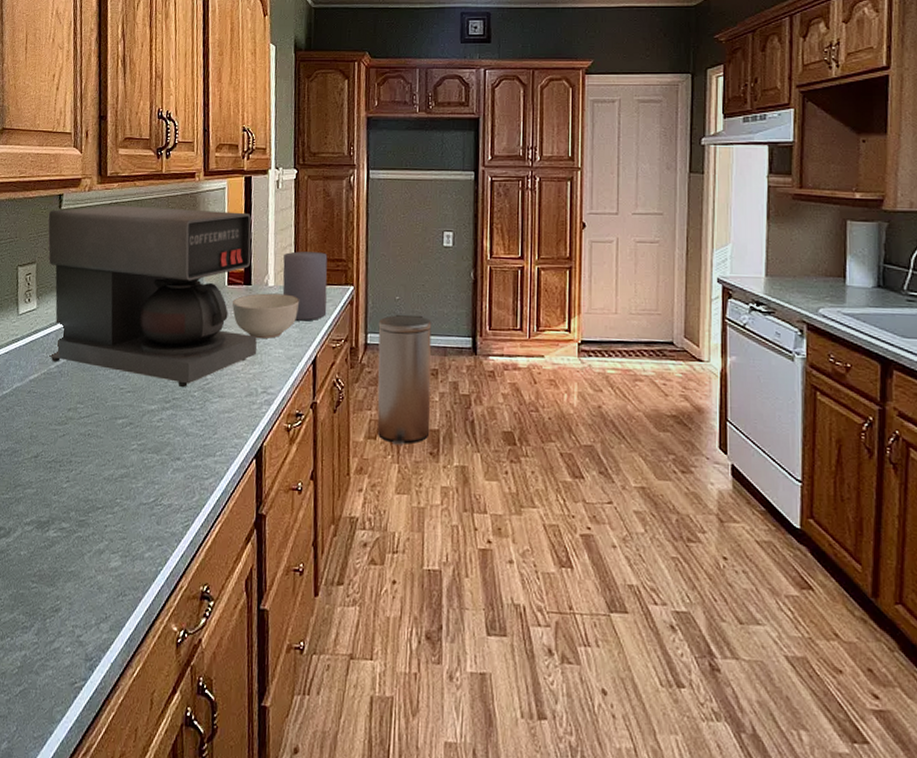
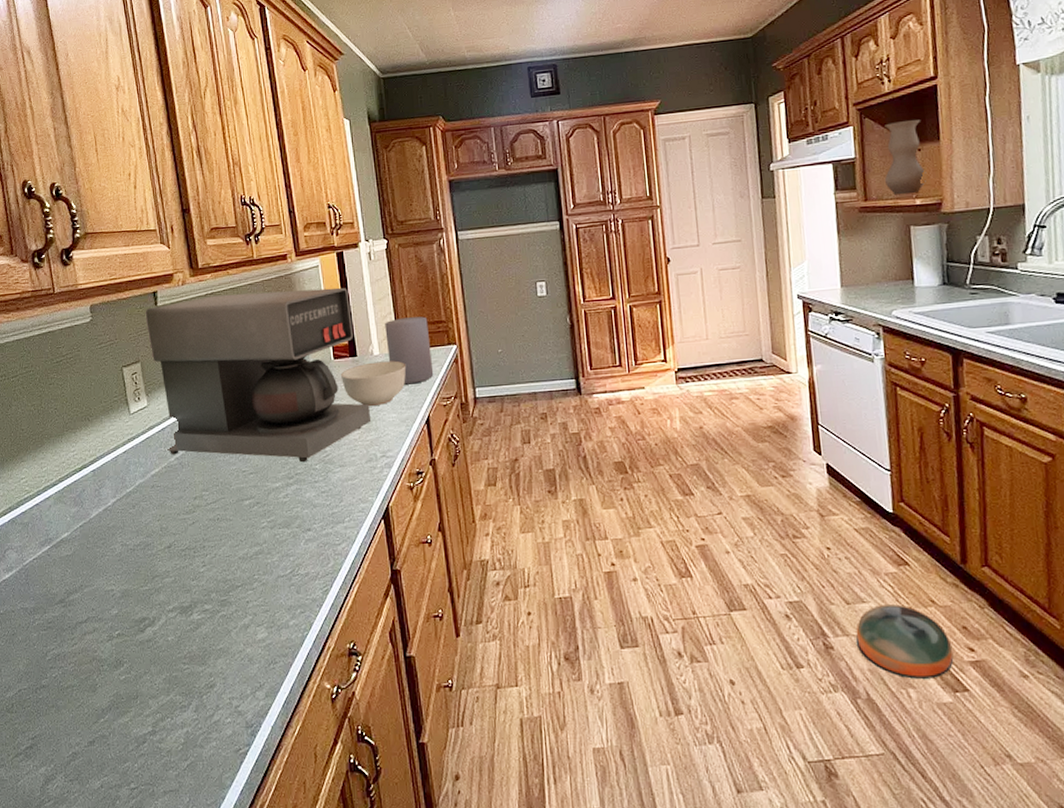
pedal bin: present [377,314,432,445] -> none [484,364,546,488]
pet bowl: none [747,629,855,723] -> present [855,603,953,679]
vase: none [822,109,869,187] -> present [884,120,927,196]

